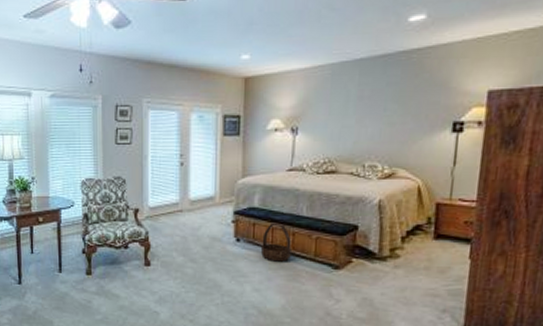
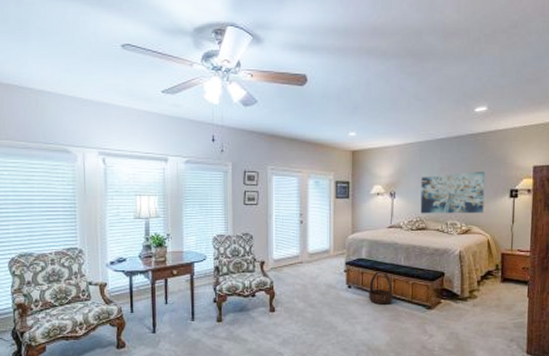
wall art: none [329,99,420,154] -> present [420,172,485,214]

